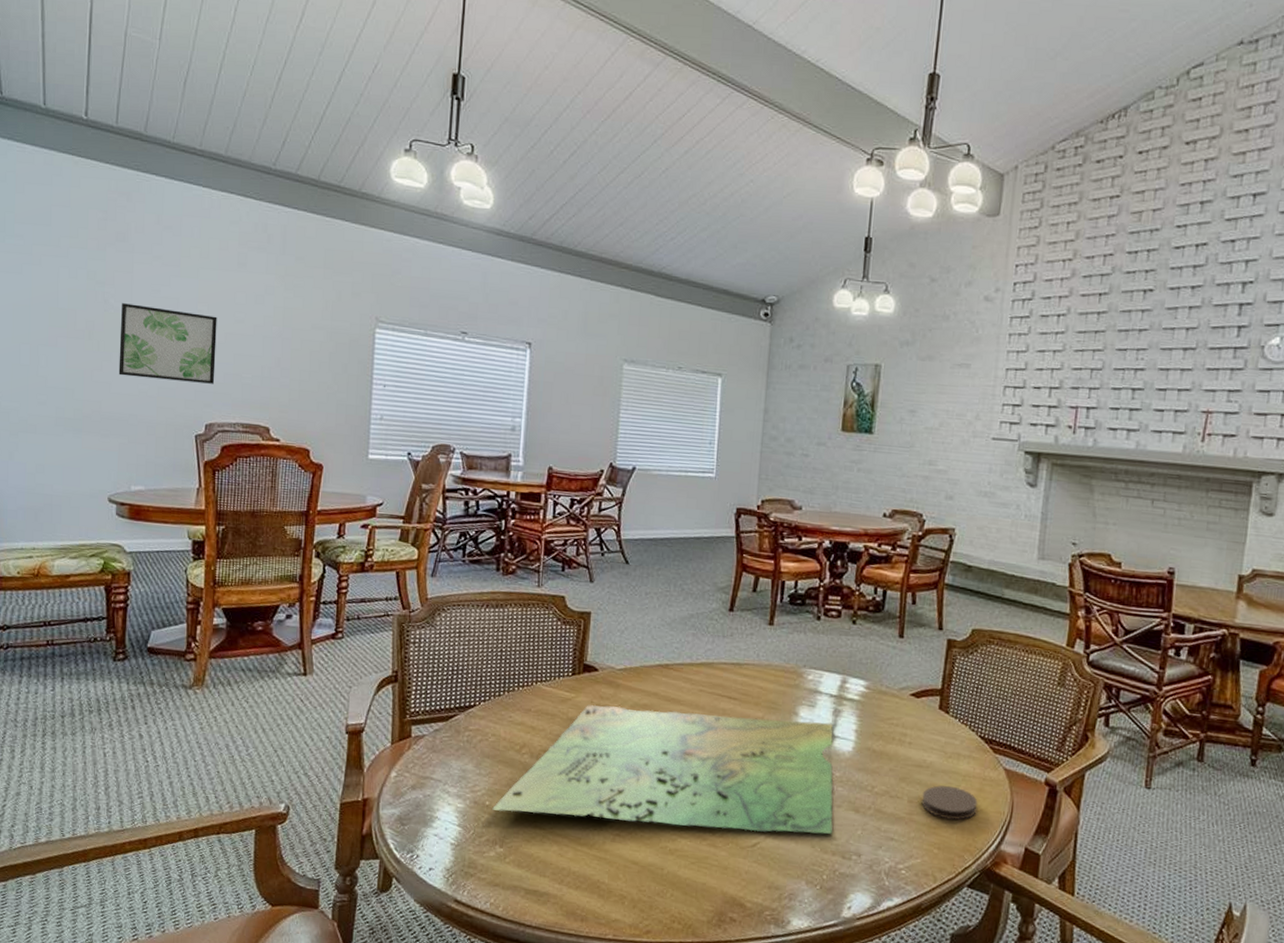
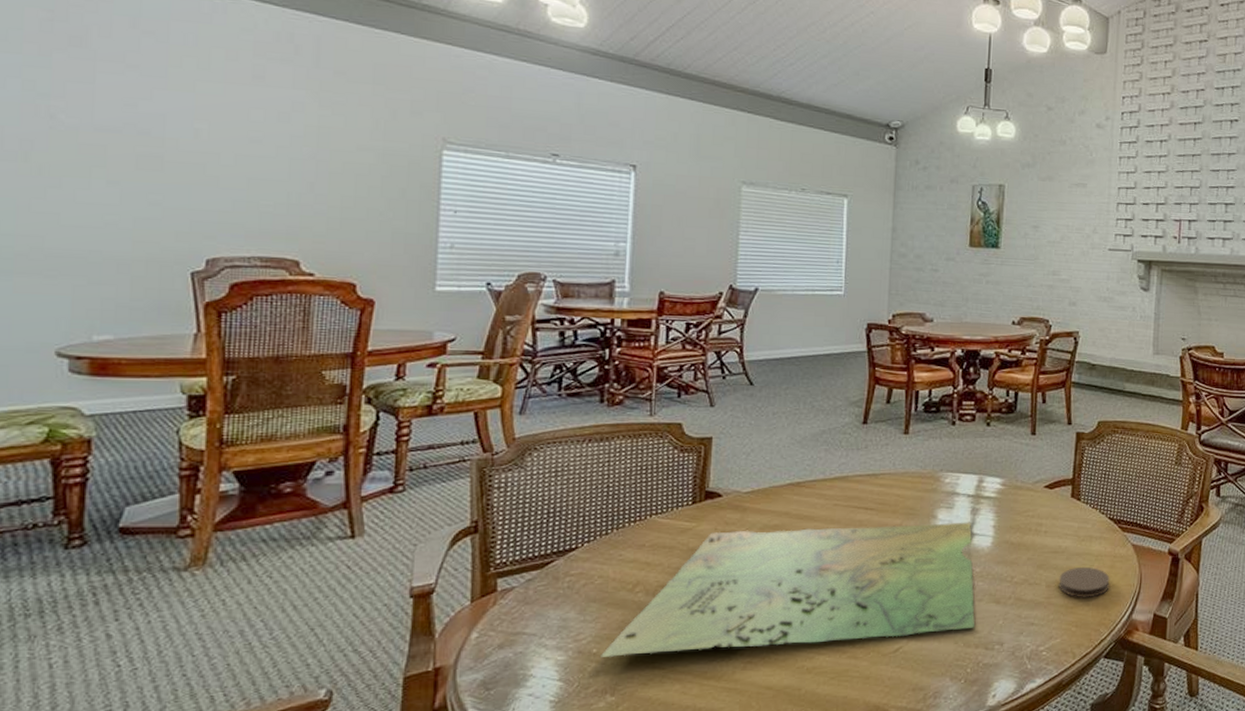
wall art: present [118,303,217,384] -> none [72,119,223,213]

